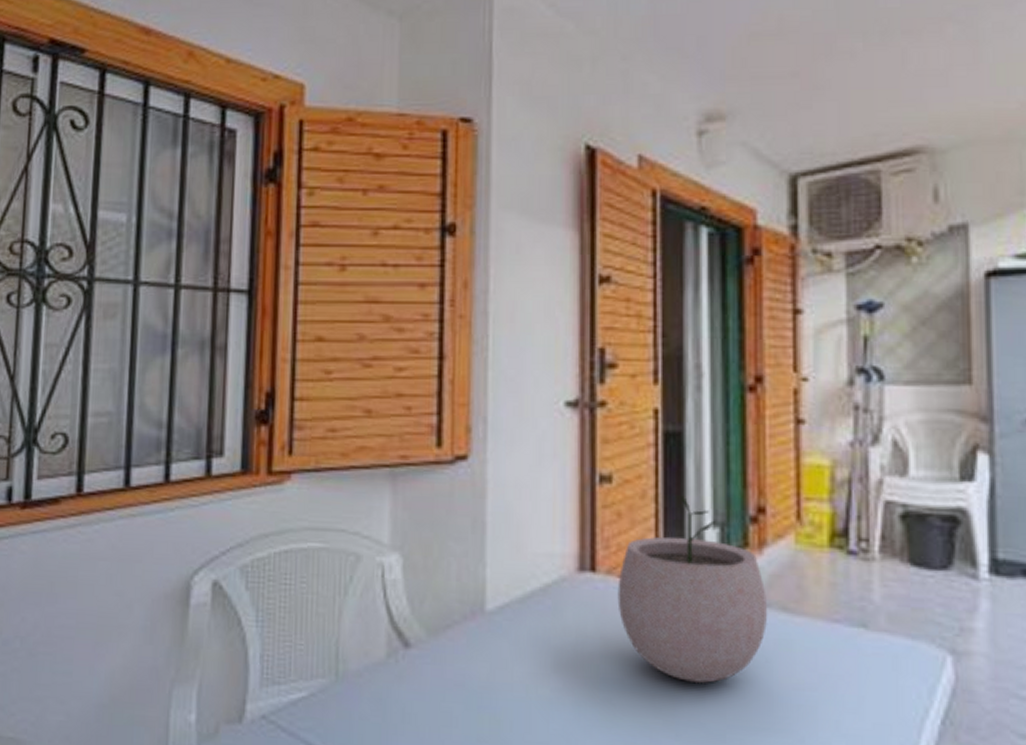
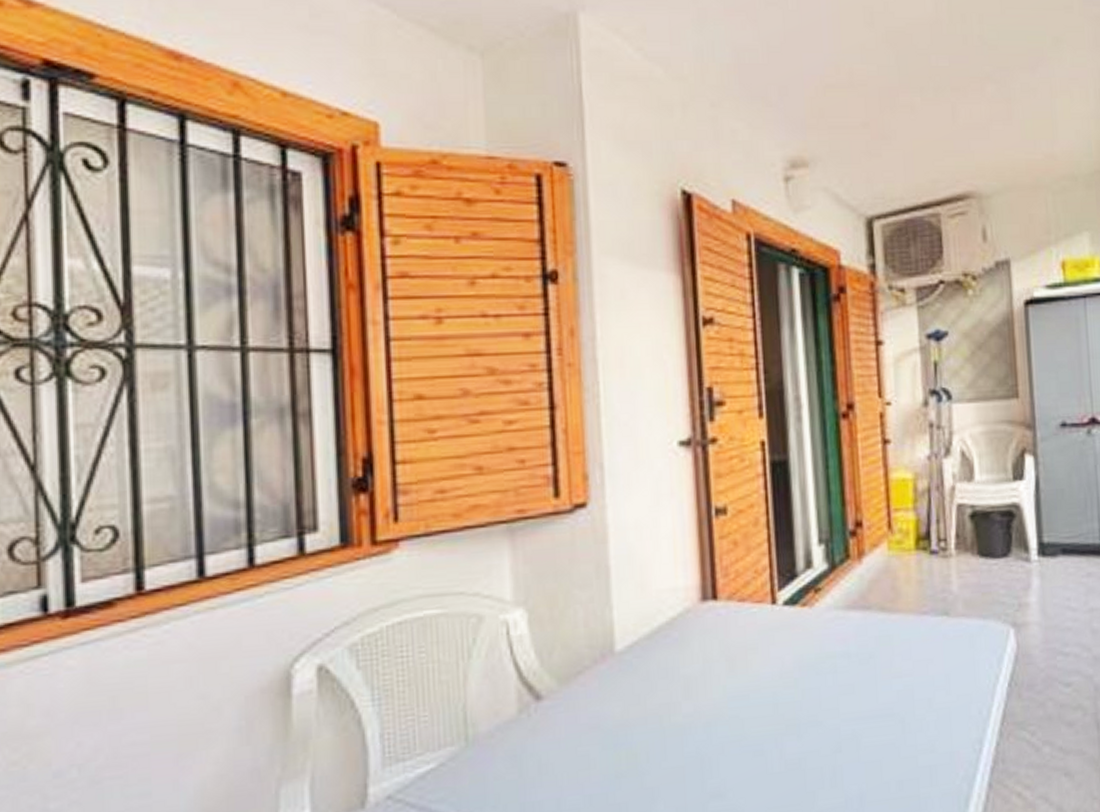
plant pot: present [617,497,768,684] -> none [738,520,869,687]

